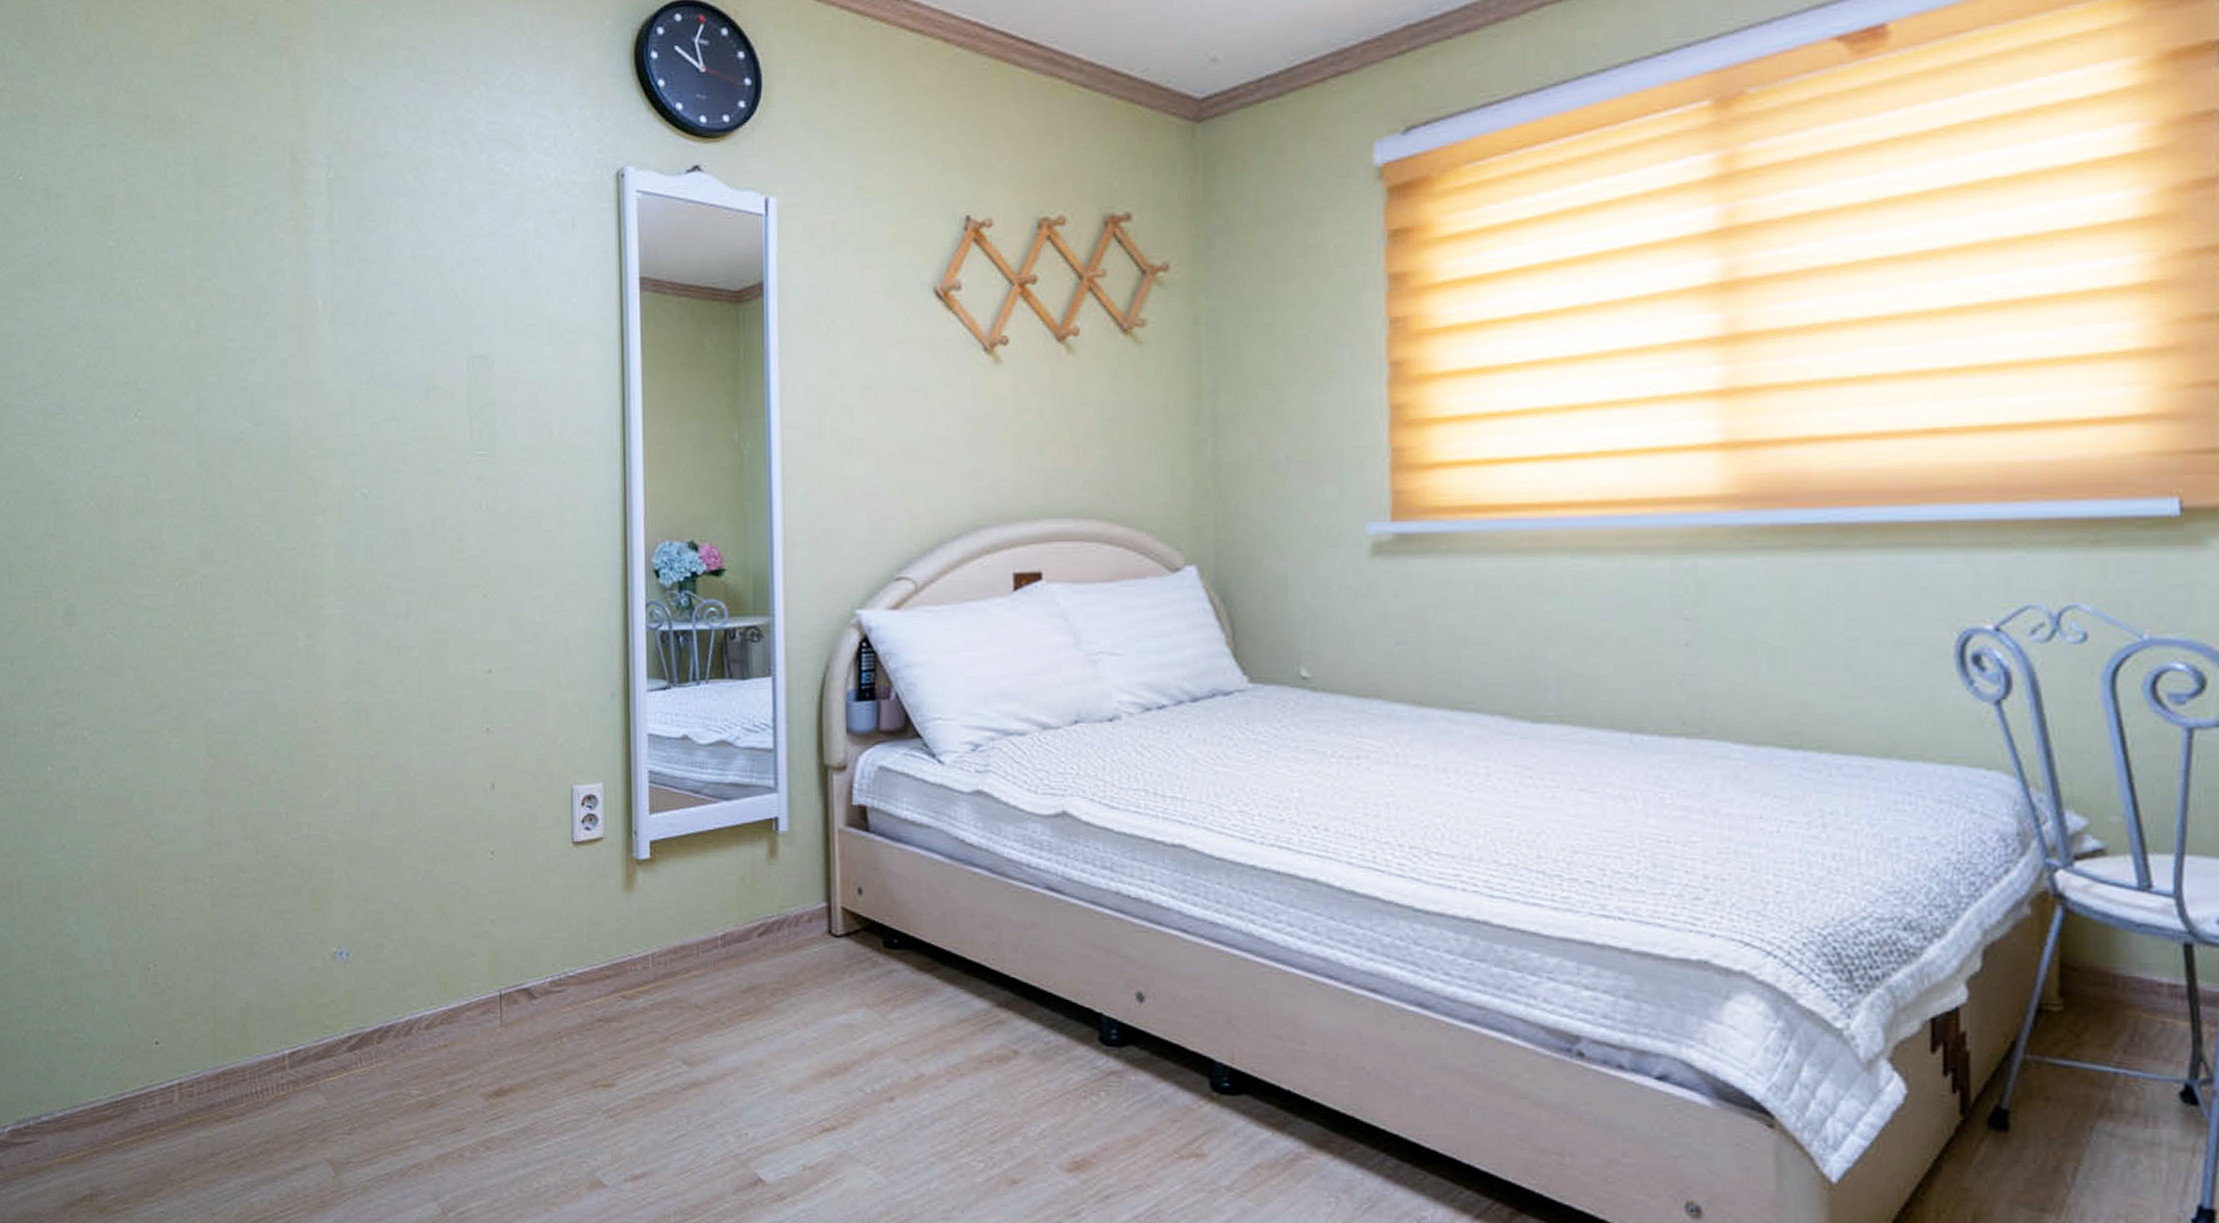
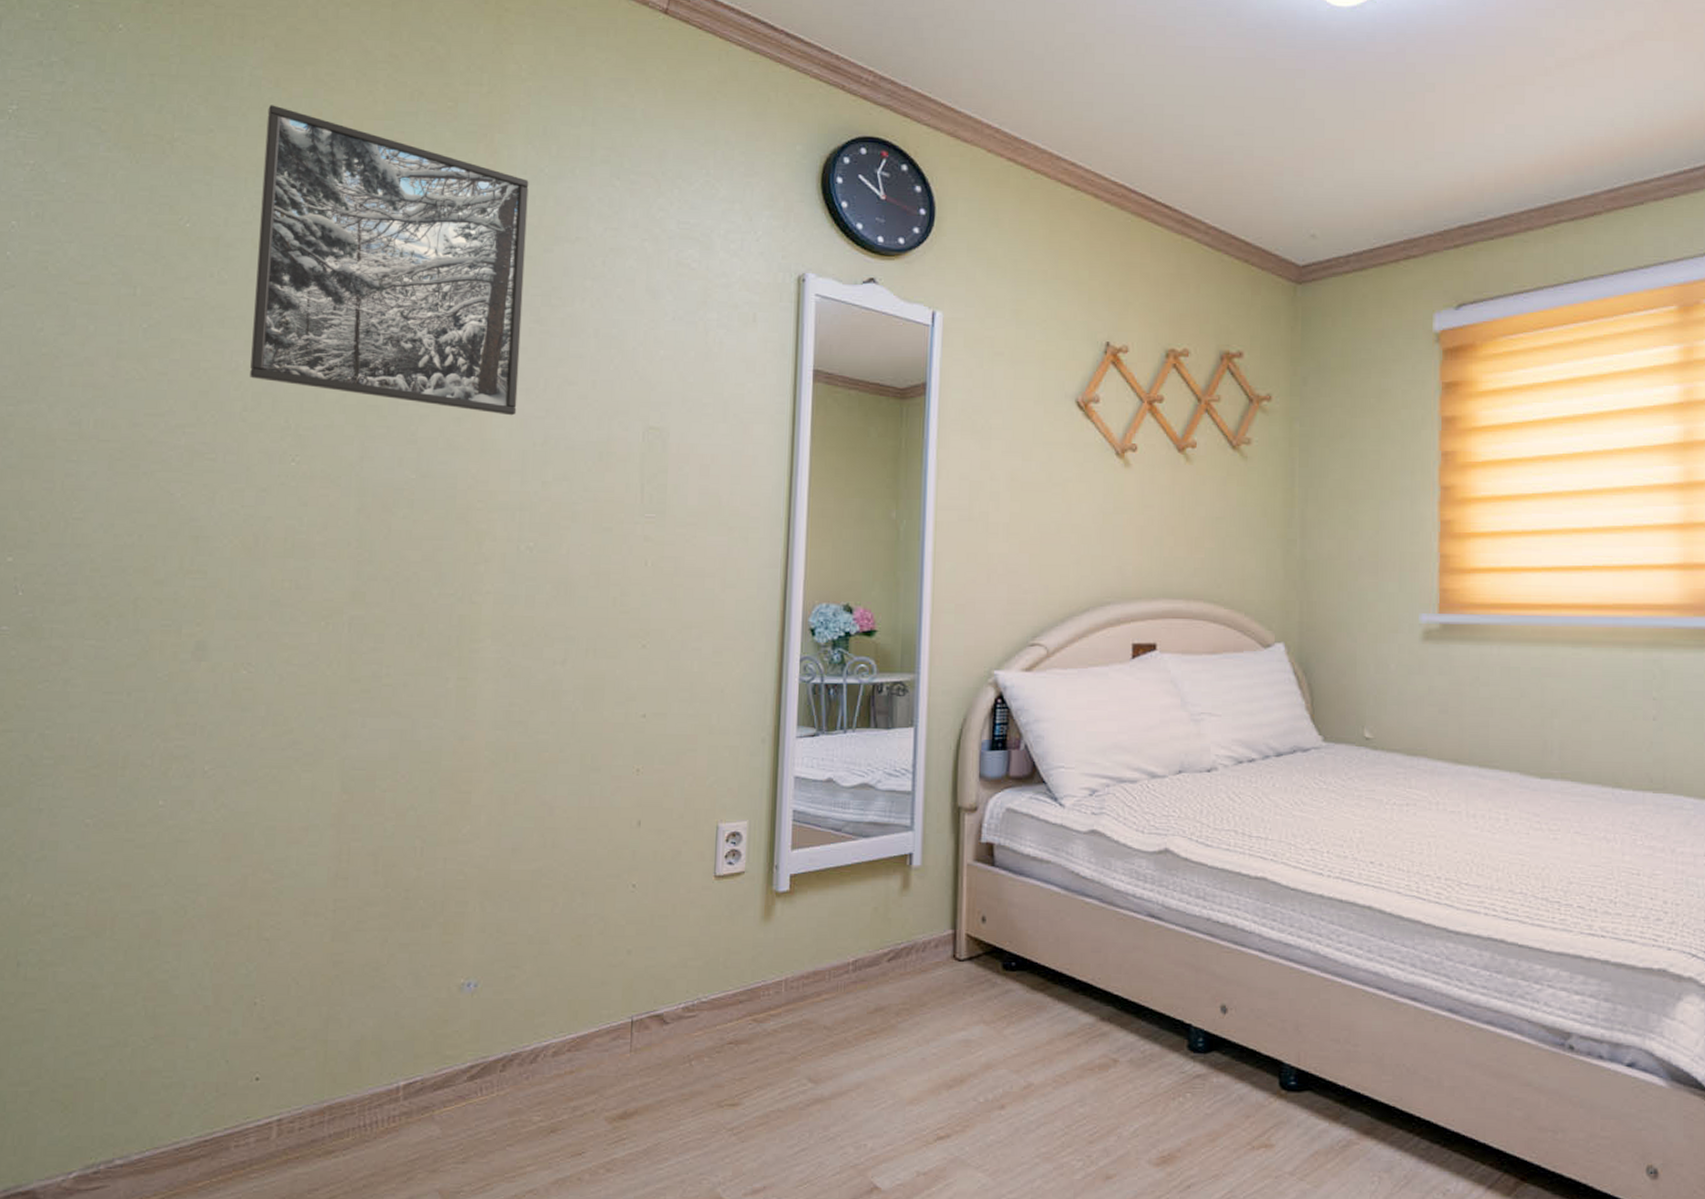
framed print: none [81,41,341,354] -> present [250,105,529,416]

